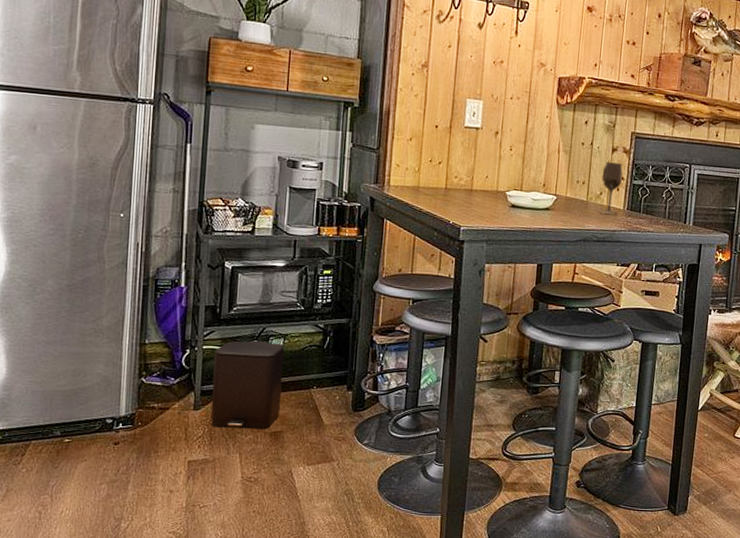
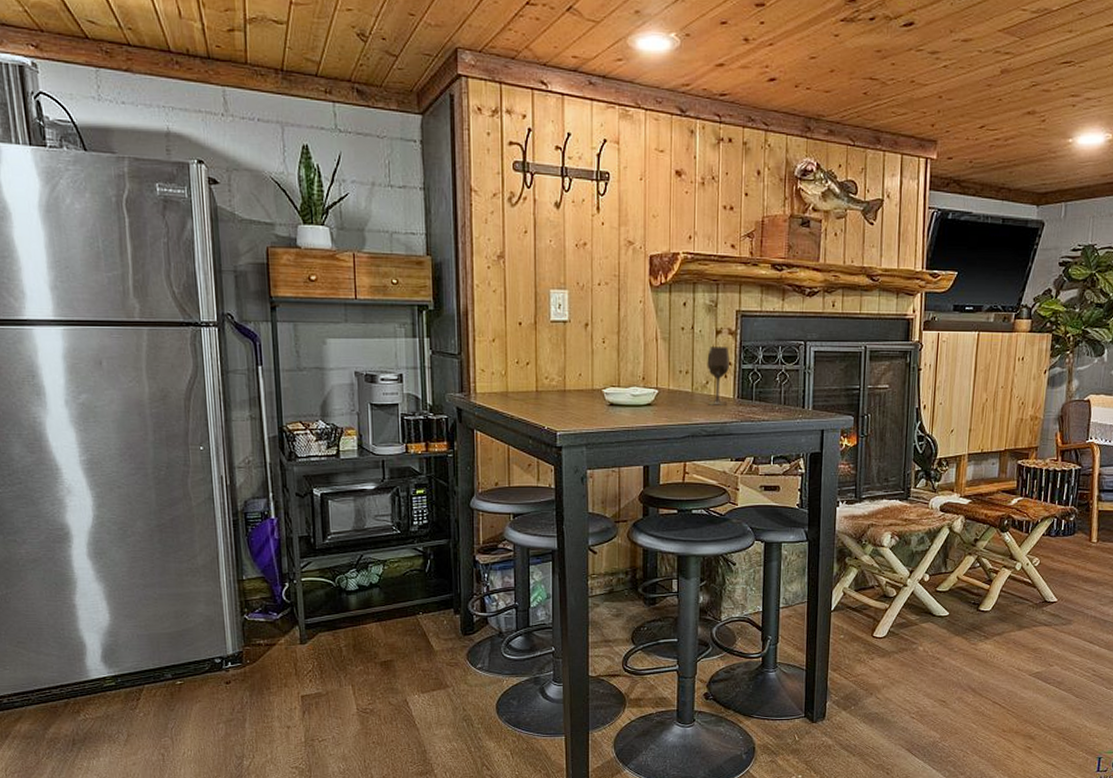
pedal bin: present [210,340,285,430] -> none [314,569,388,660]

